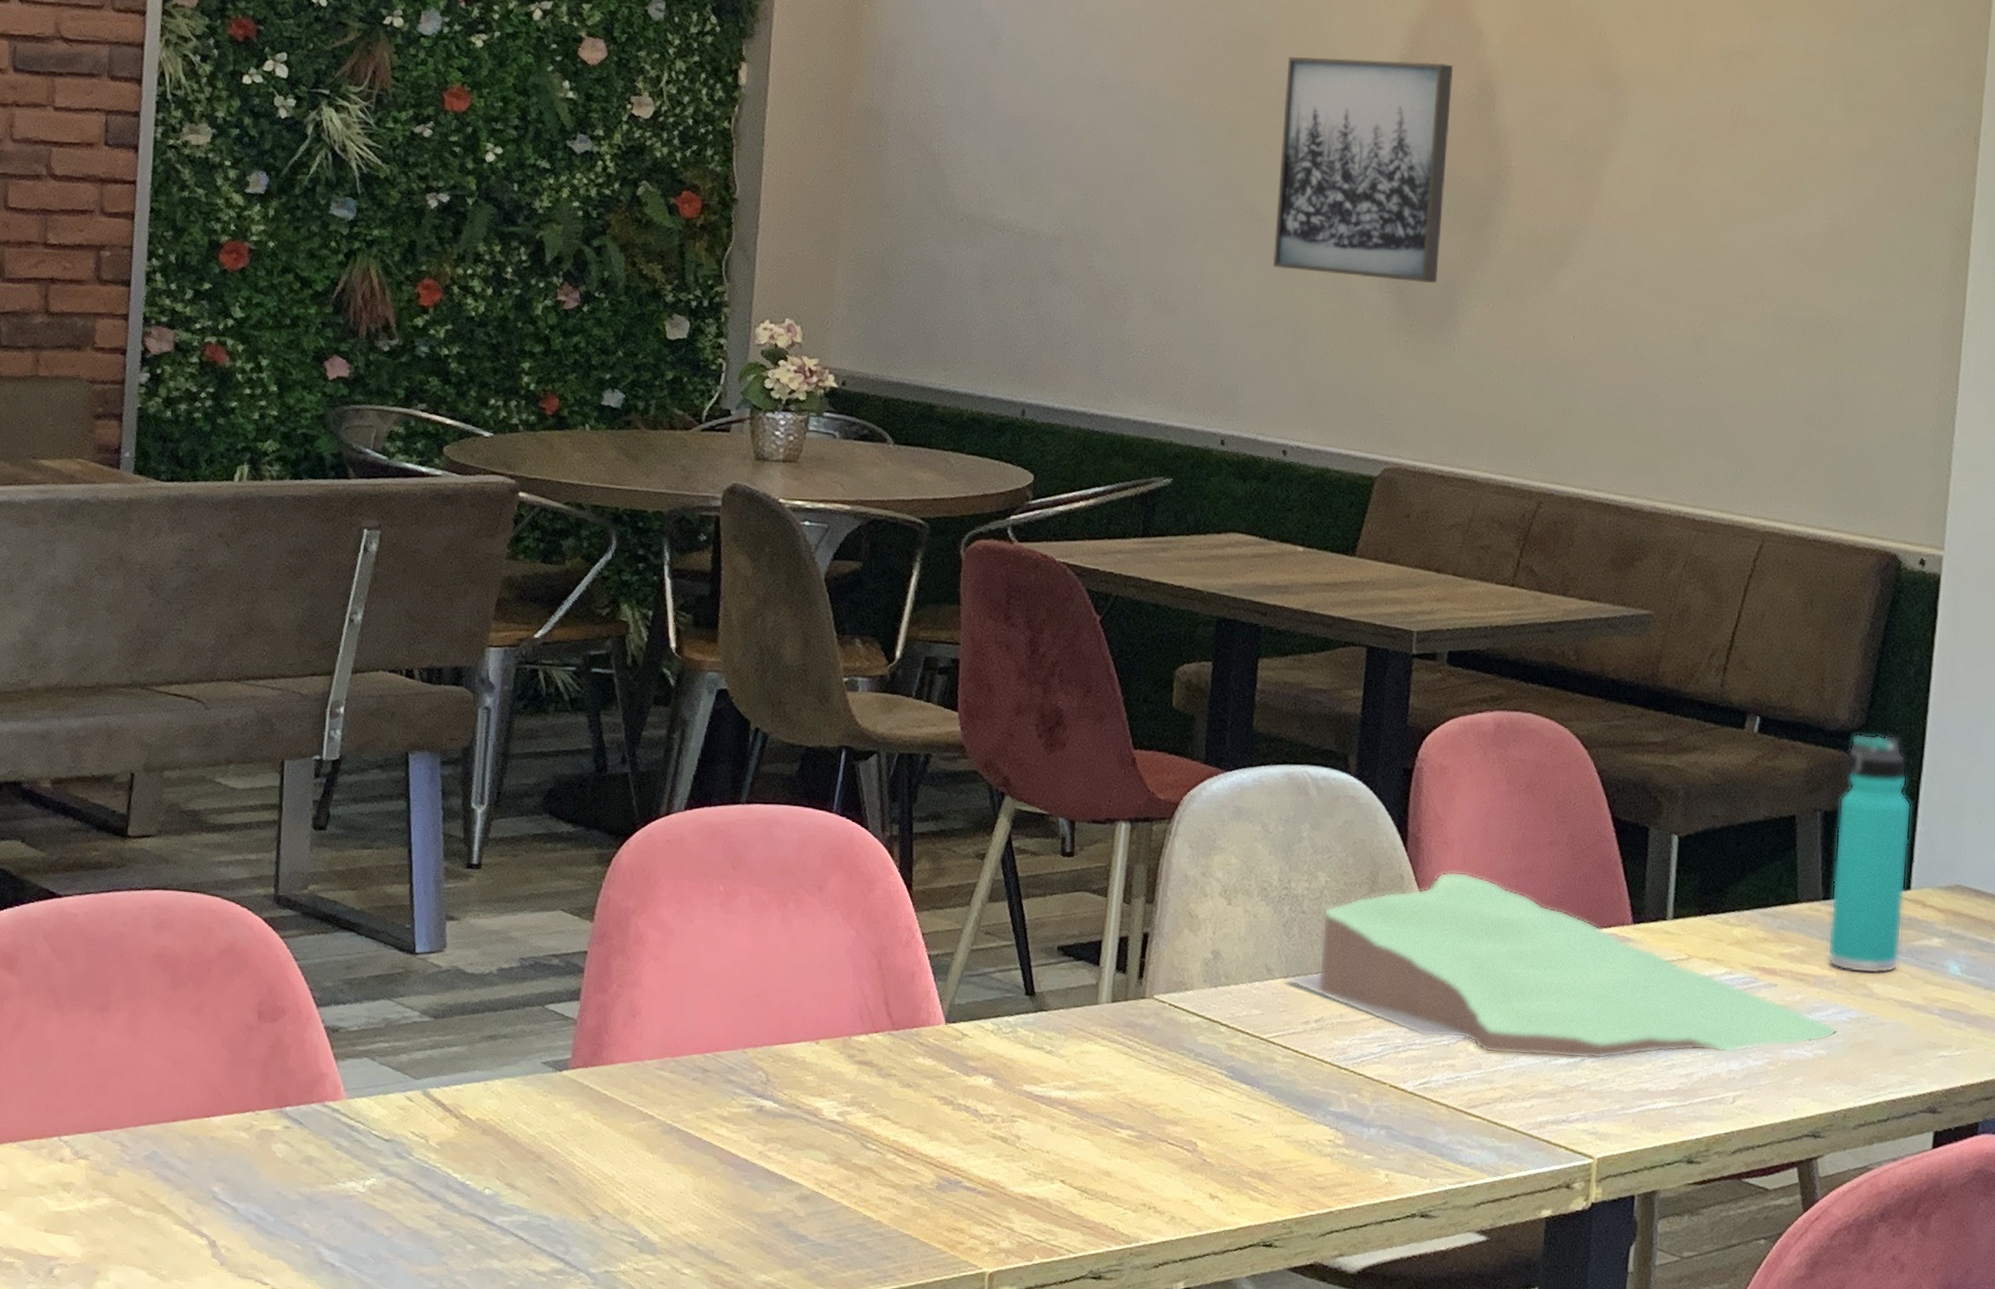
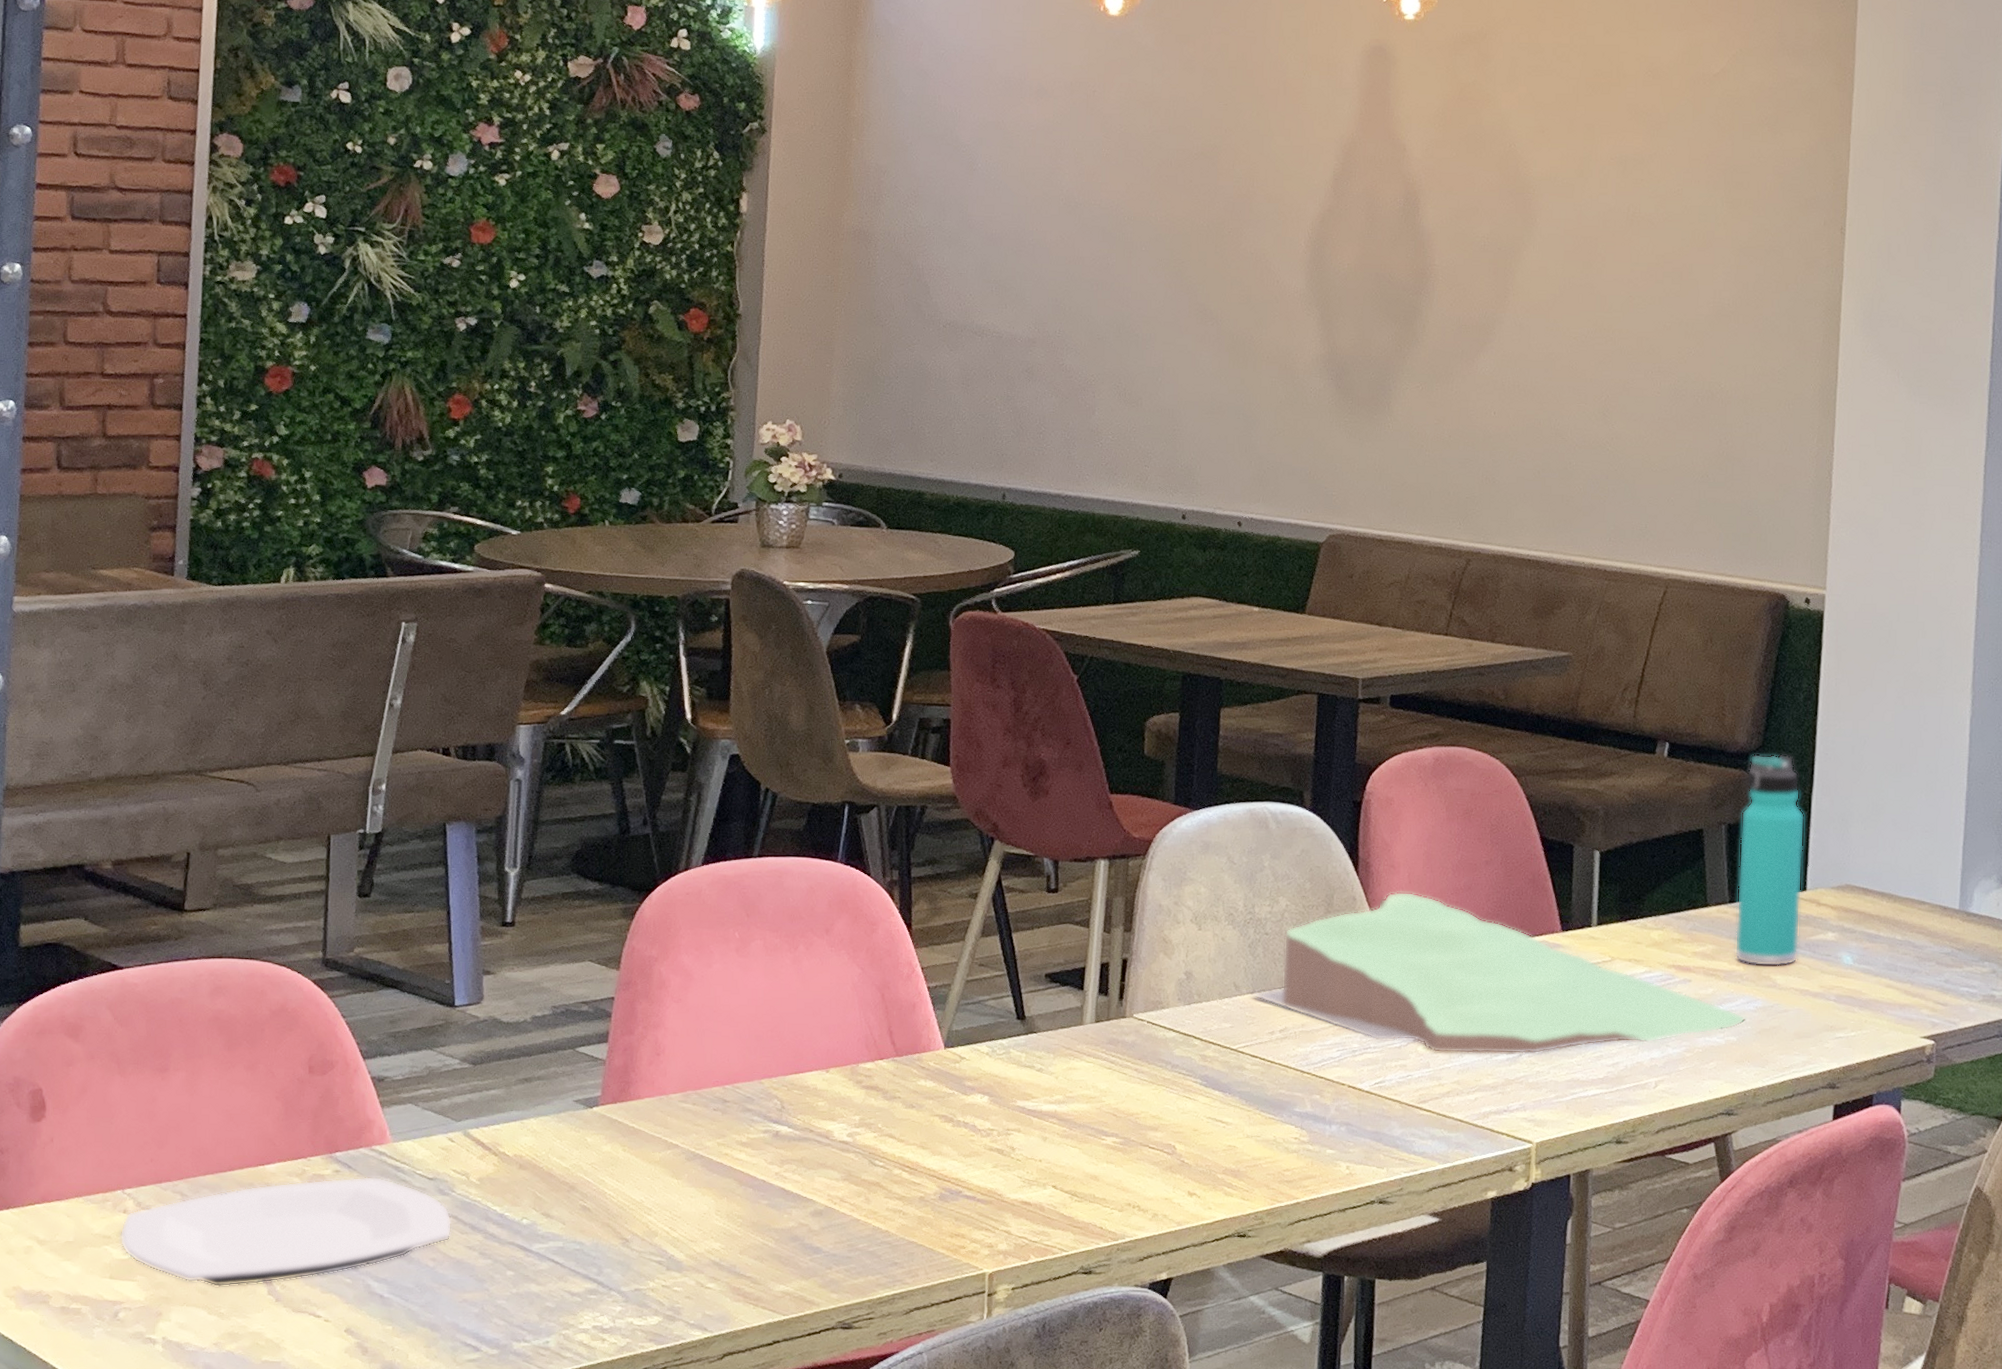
plate: none [55,1134,410,1247] -> present [119,1176,452,1288]
wall art: present [1272,57,1454,283] -> none [1224,174,1382,369]

